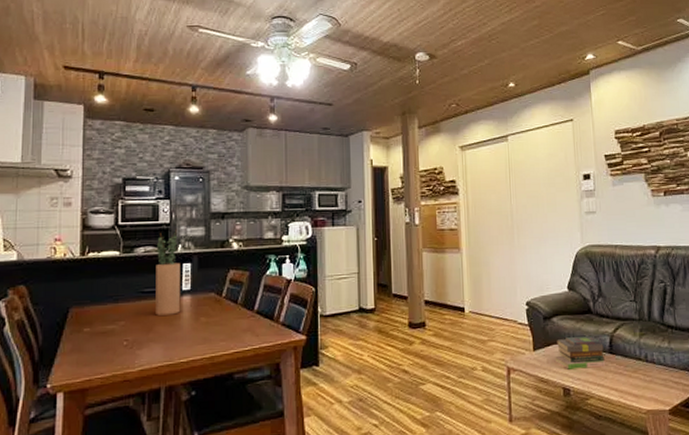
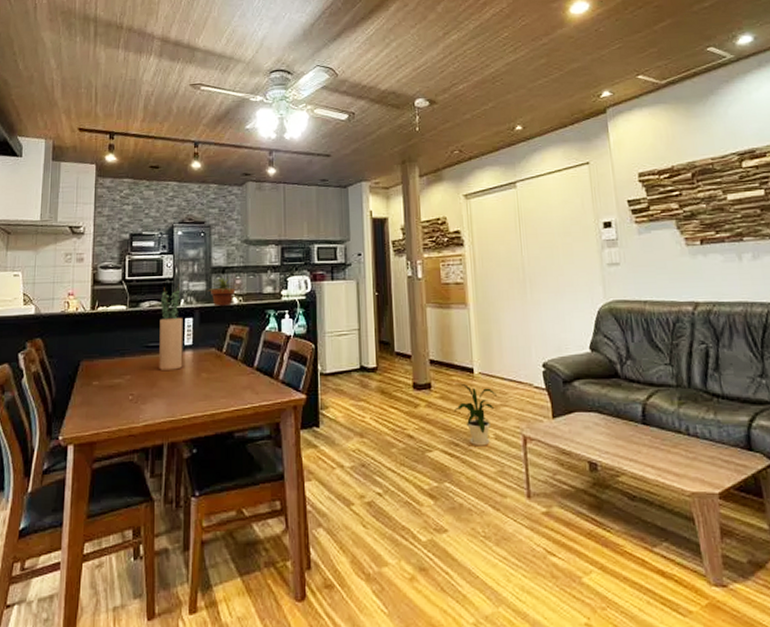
potted plant: none [204,221,241,252] -> present [206,276,241,306]
house plant: none [445,321,485,378] -> present [453,383,497,446]
books: present [554,336,605,369] -> none [577,404,638,441]

